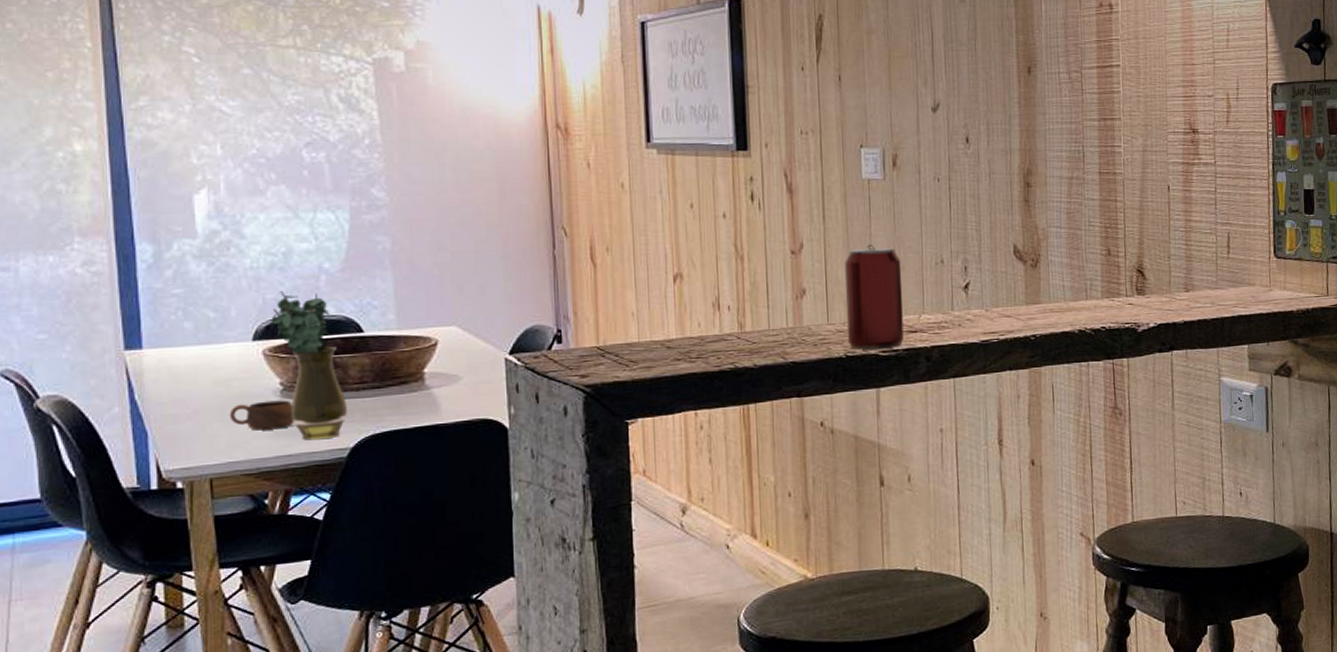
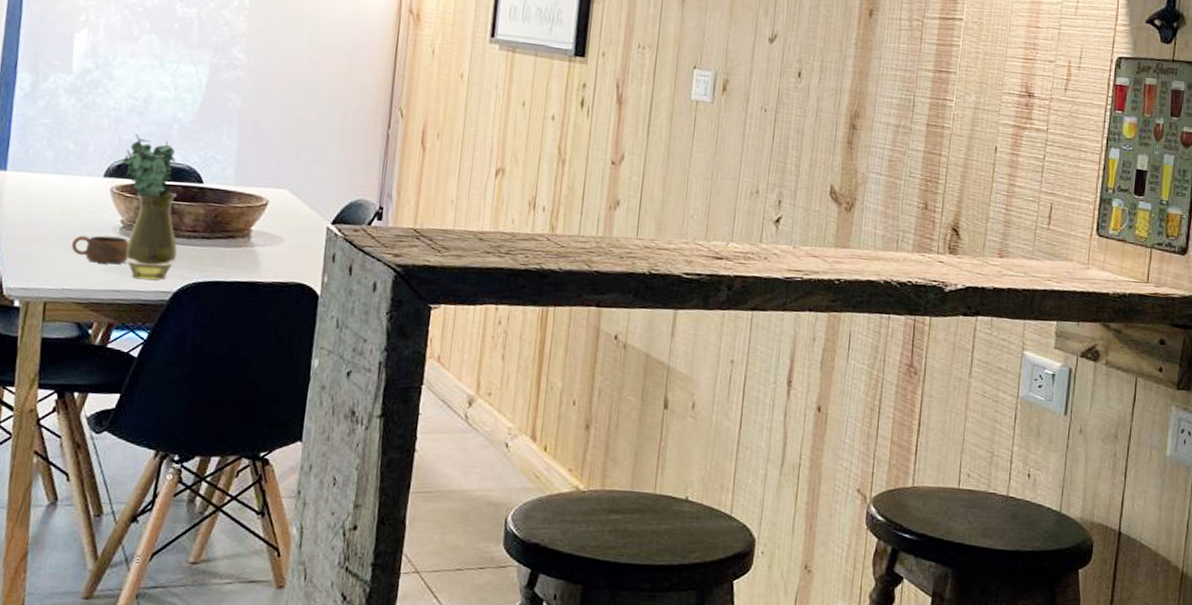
beer can: present [844,244,904,350] -> none [653,165,717,272]

